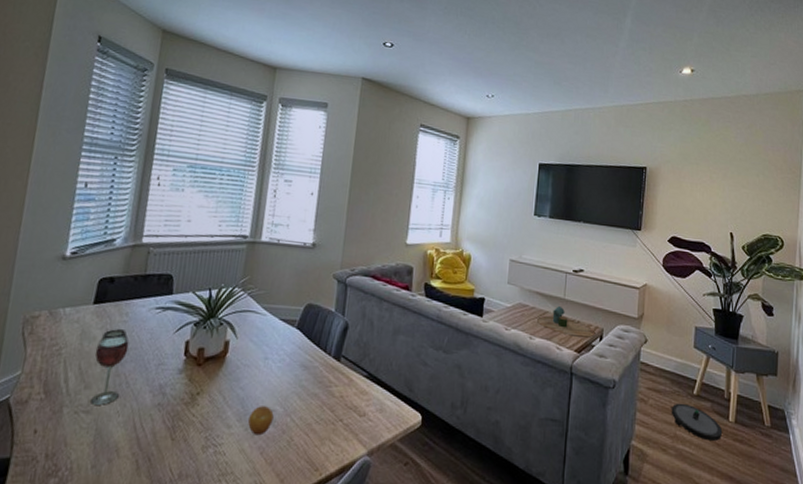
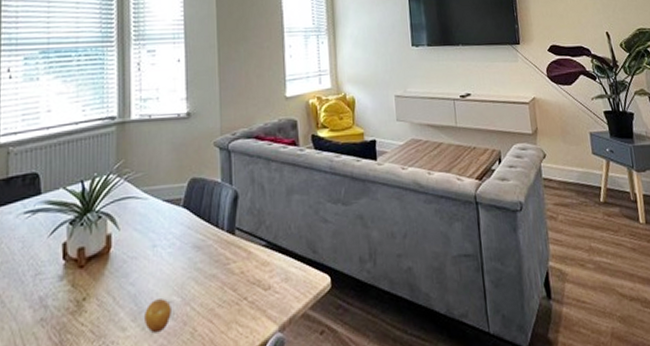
decorative tray: present [537,306,596,338] -> none [433,135,494,164]
robot vacuum: present [671,402,723,441] -> none [581,212,636,247]

